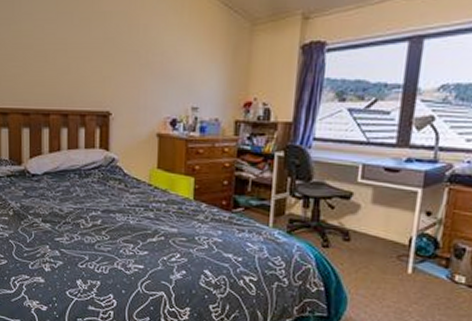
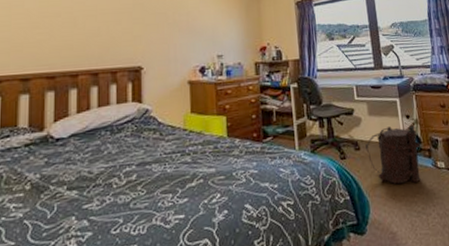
backpack: none [358,221,437,292] -> present [365,125,420,185]

